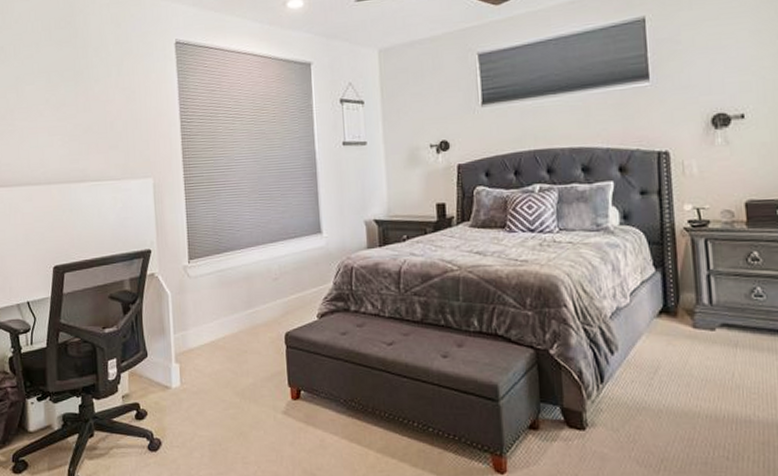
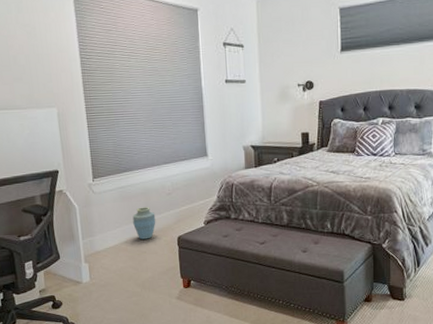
vase: none [232,295,260,335] -> present [132,207,156,240]

